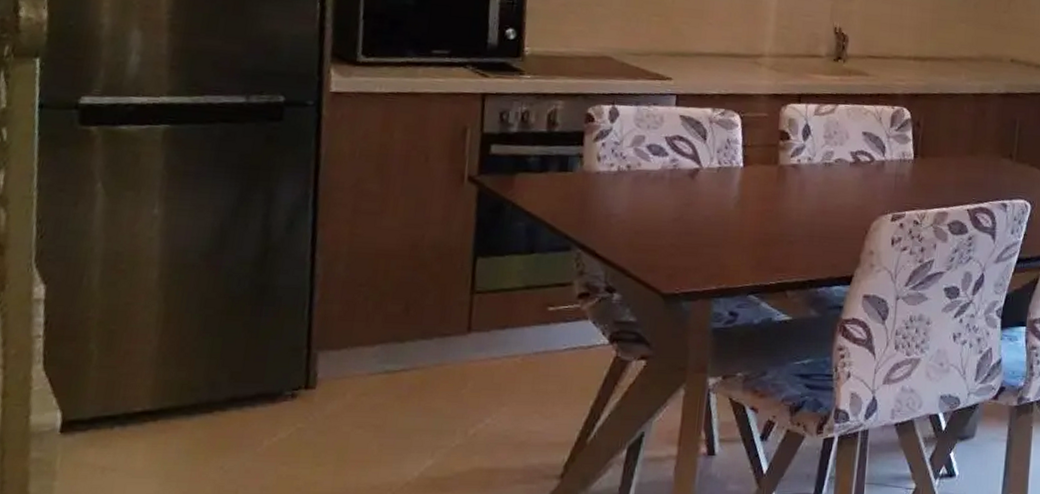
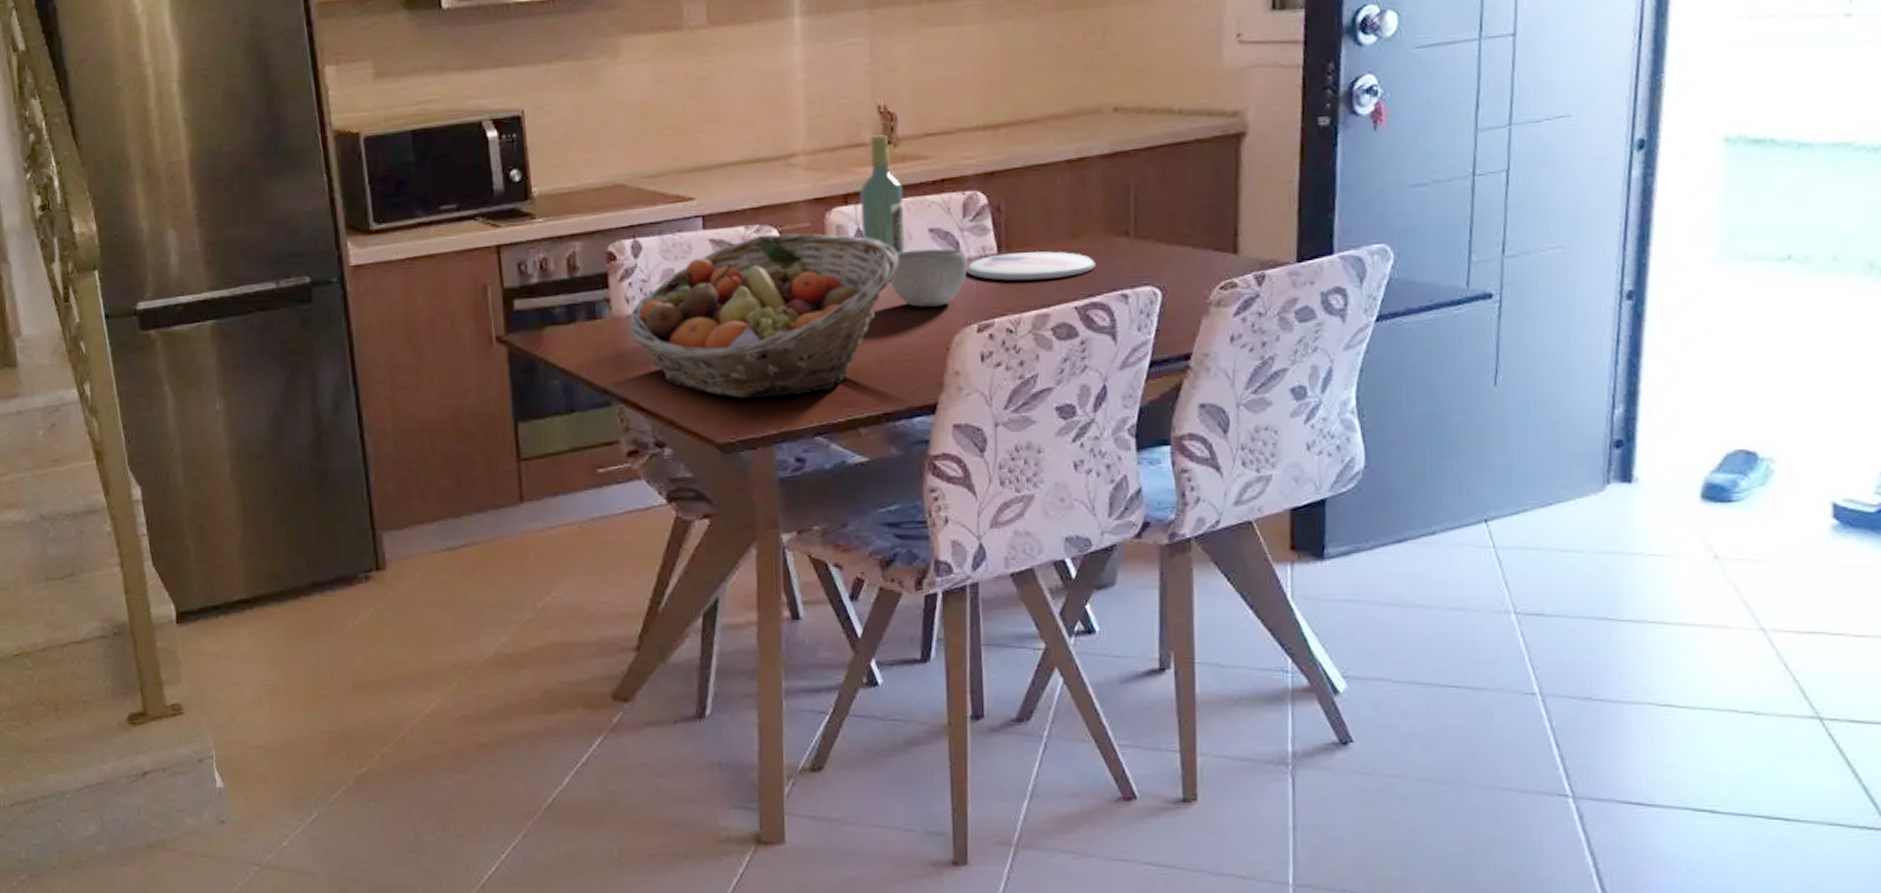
fruit basket: none [596,118,836,258] -> present [629,233,899,398]
wine bottle: none [809,50,847,150] -> present [859,135,906,257]
bowl: none [827,147,890,196] -> present [890,248,968,307]
plate: none [887,160,986,186] -> present [965,251,1096,281]

